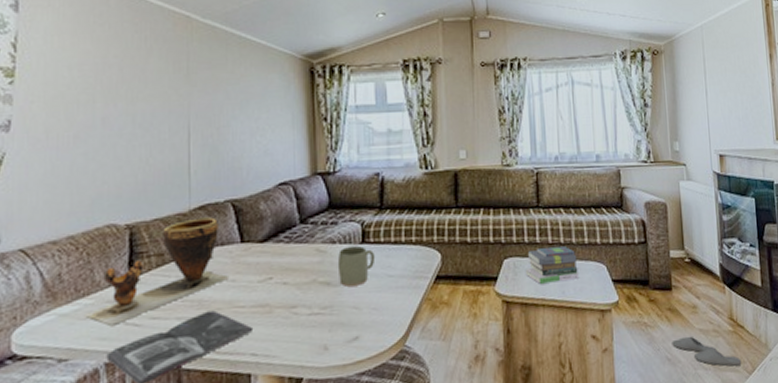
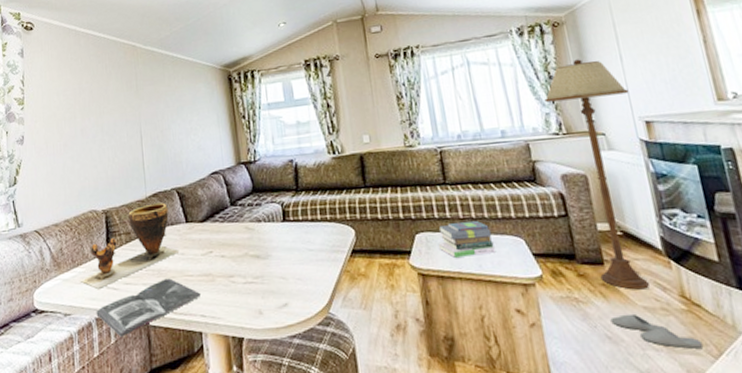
mug: present [337,246,376,286] -> none [264,224,296,259]
floor lamp: none [638,89,709,314] -> present [544,59,649,290]

